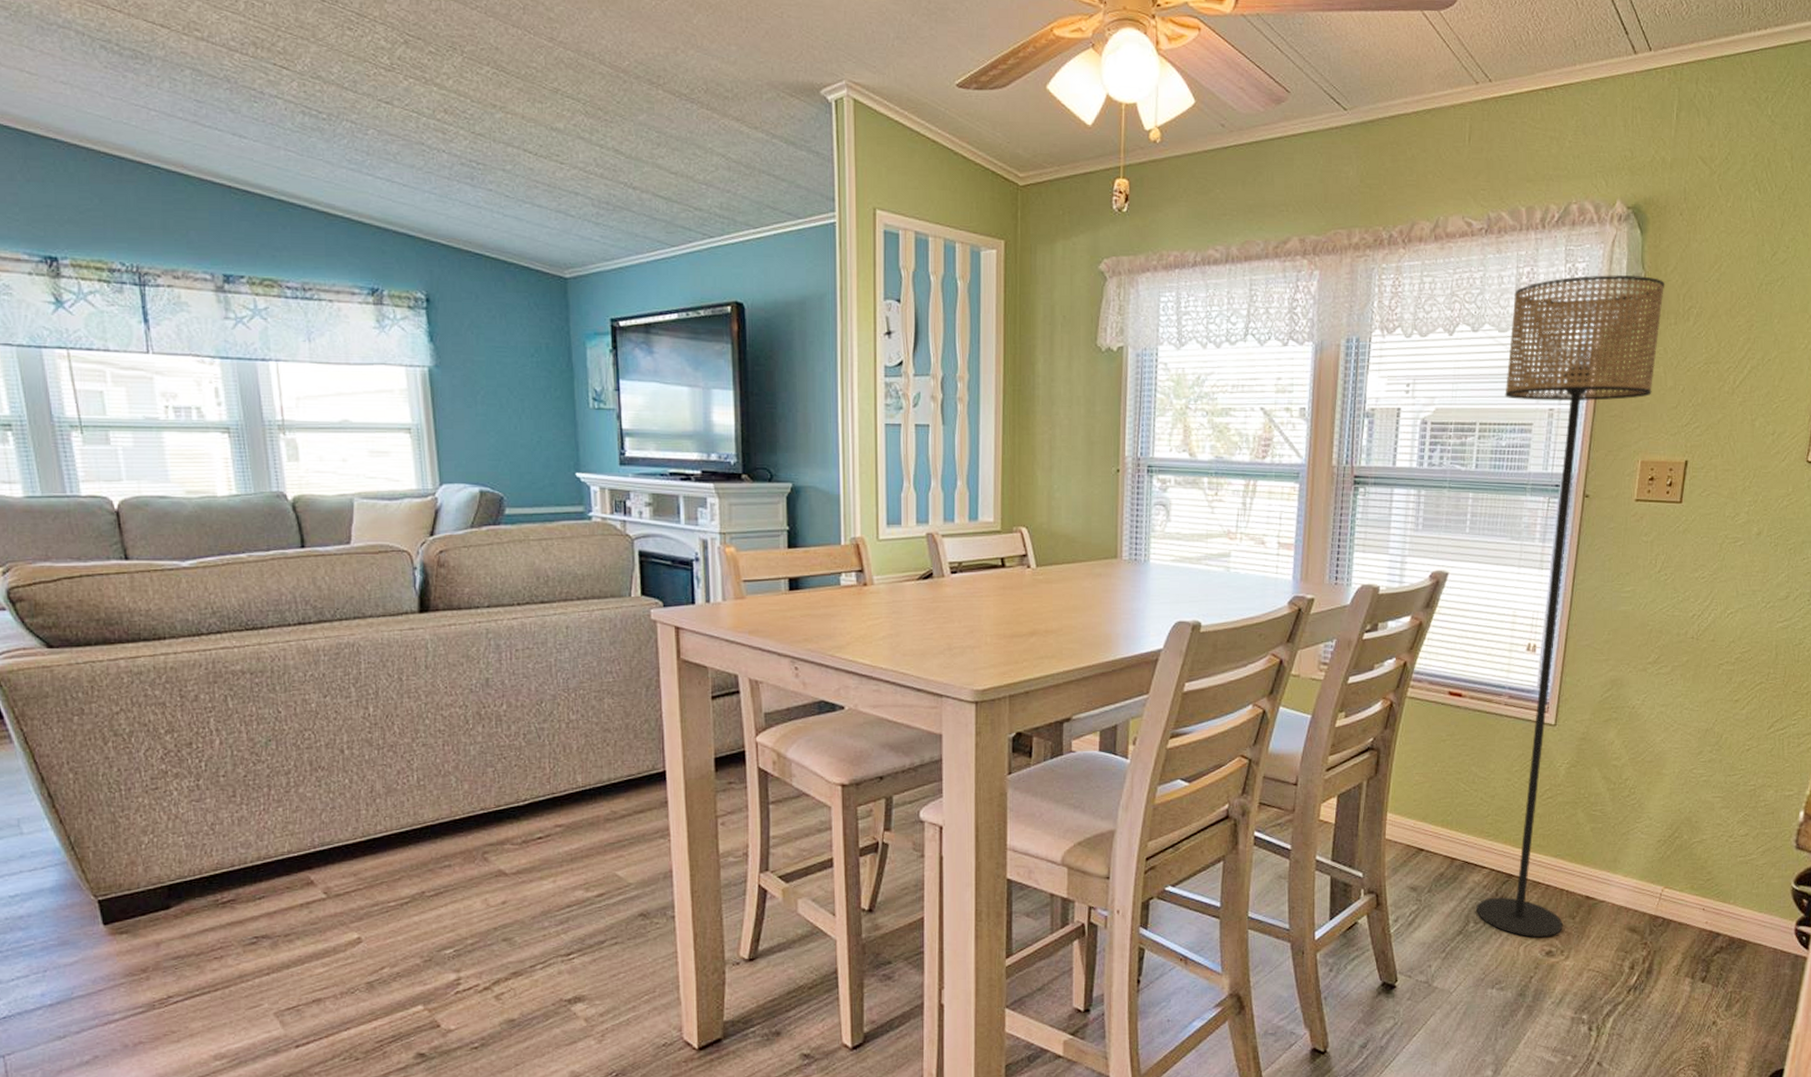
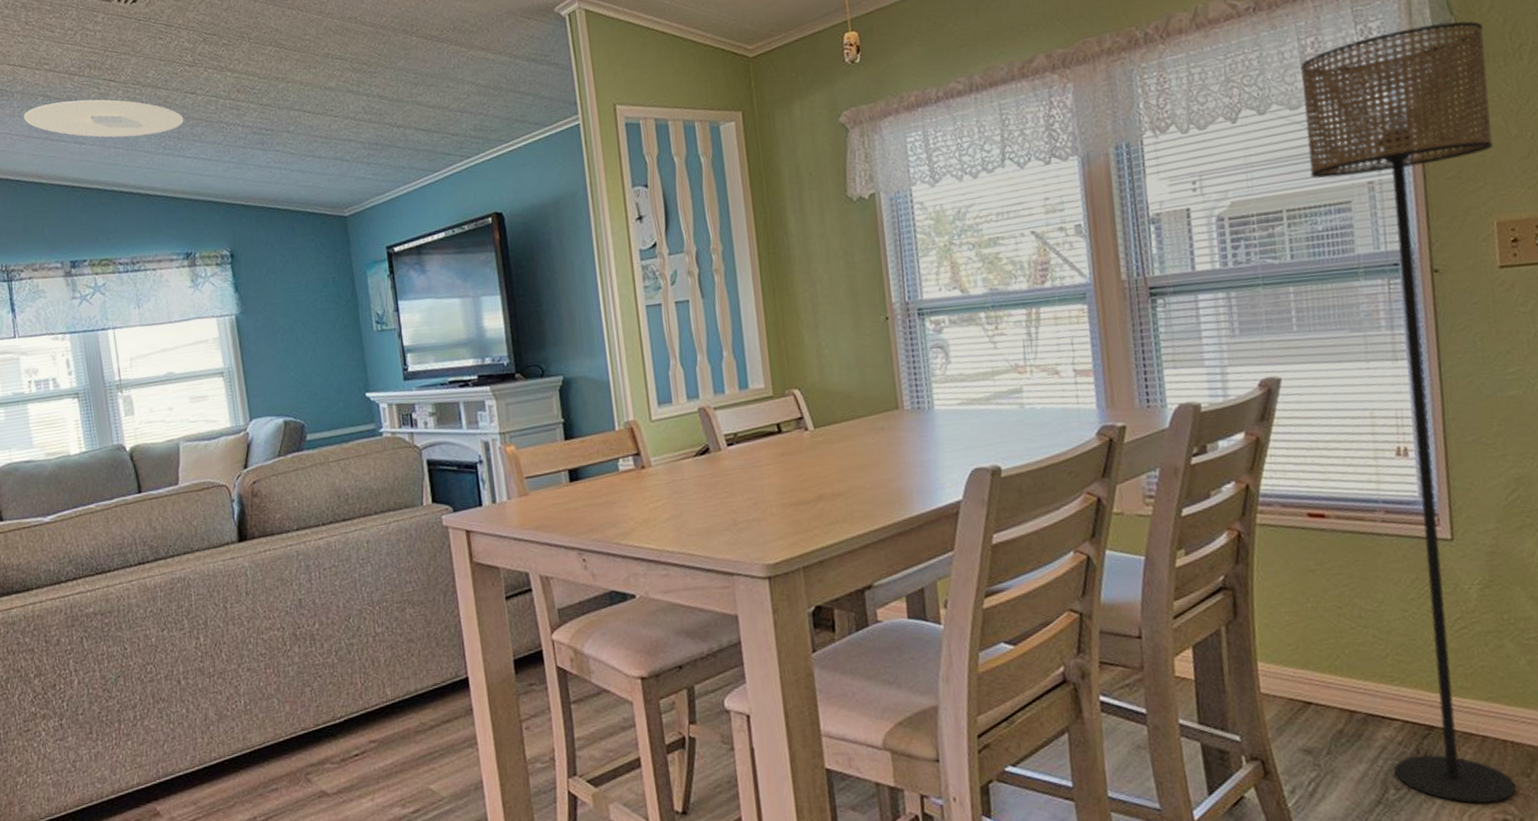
ceiling light: none [165,80,376,143] -> present [24,99,184,138]

